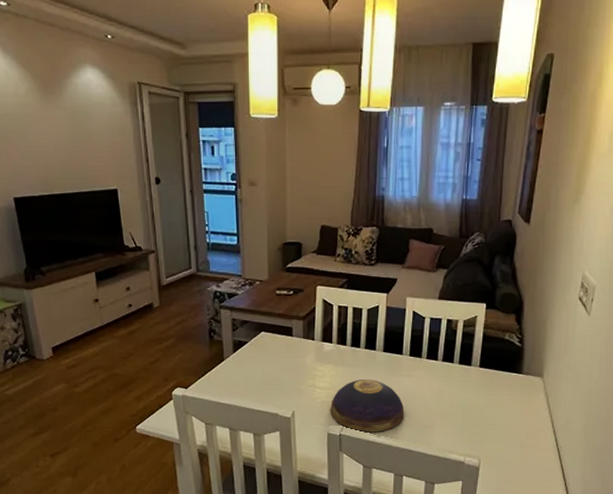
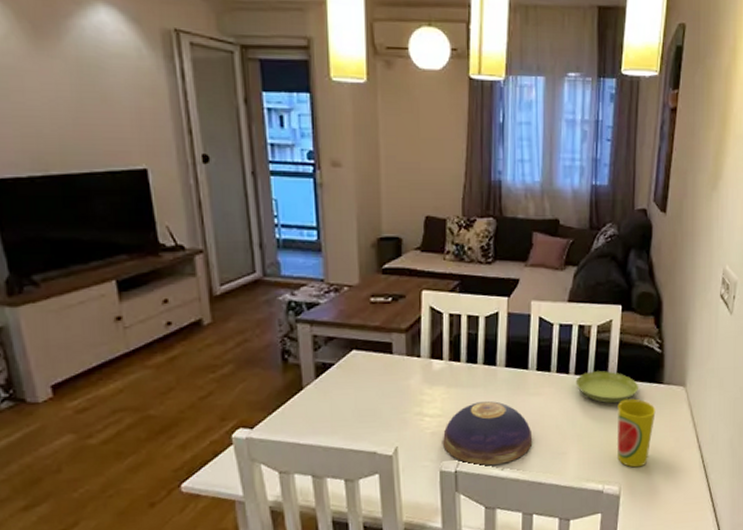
saucer: none [443,359,500,388] -> present [575,371,639,404]
cup: none [478,385,514,445] -> present [617,398,656,468]

